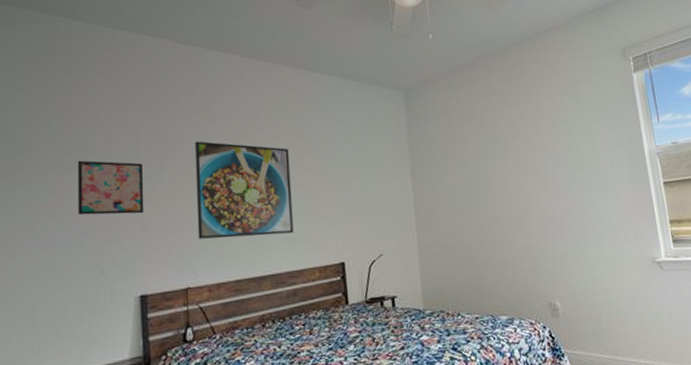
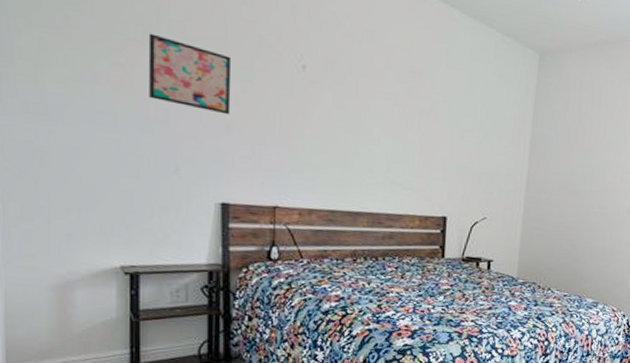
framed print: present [195,141,294,239] -> none [291,47,404,175]

